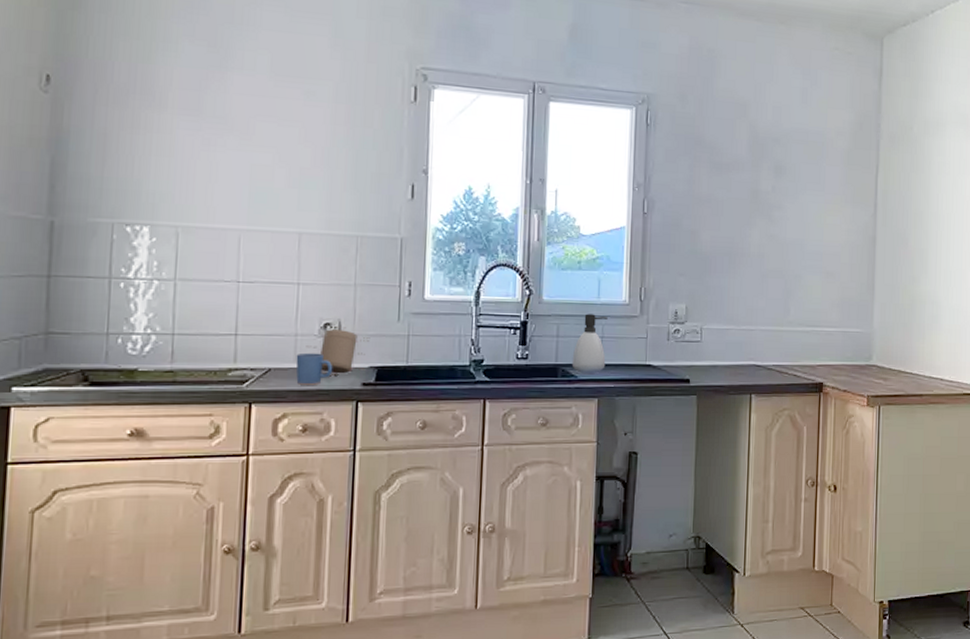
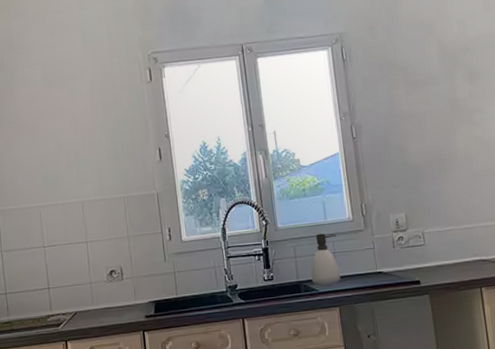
mug: present [296,352,333,386] -> none [93,295,122,323]
canister: present [306,327,371,375] -> none [99,272,146,312]

